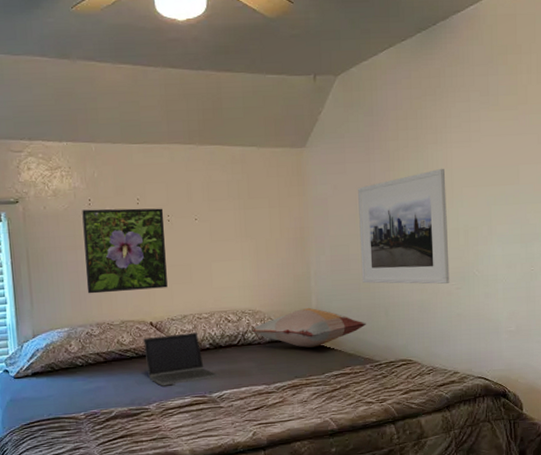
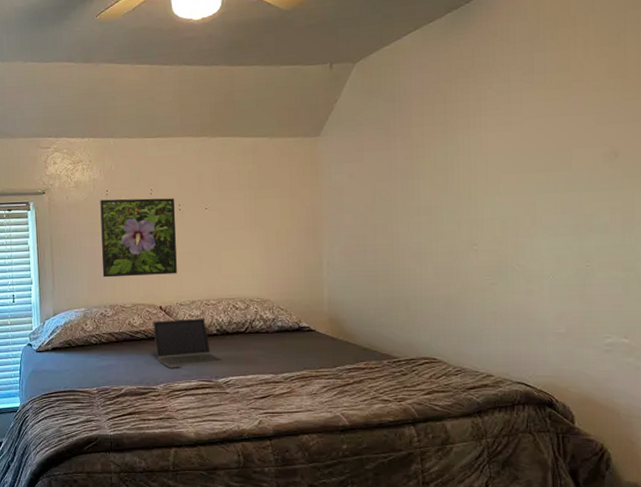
decorative pillow: present [253,307,367,349] -> none [261,298,385,340]
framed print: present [358,168,450,285] -> none [377,154,483,279]

